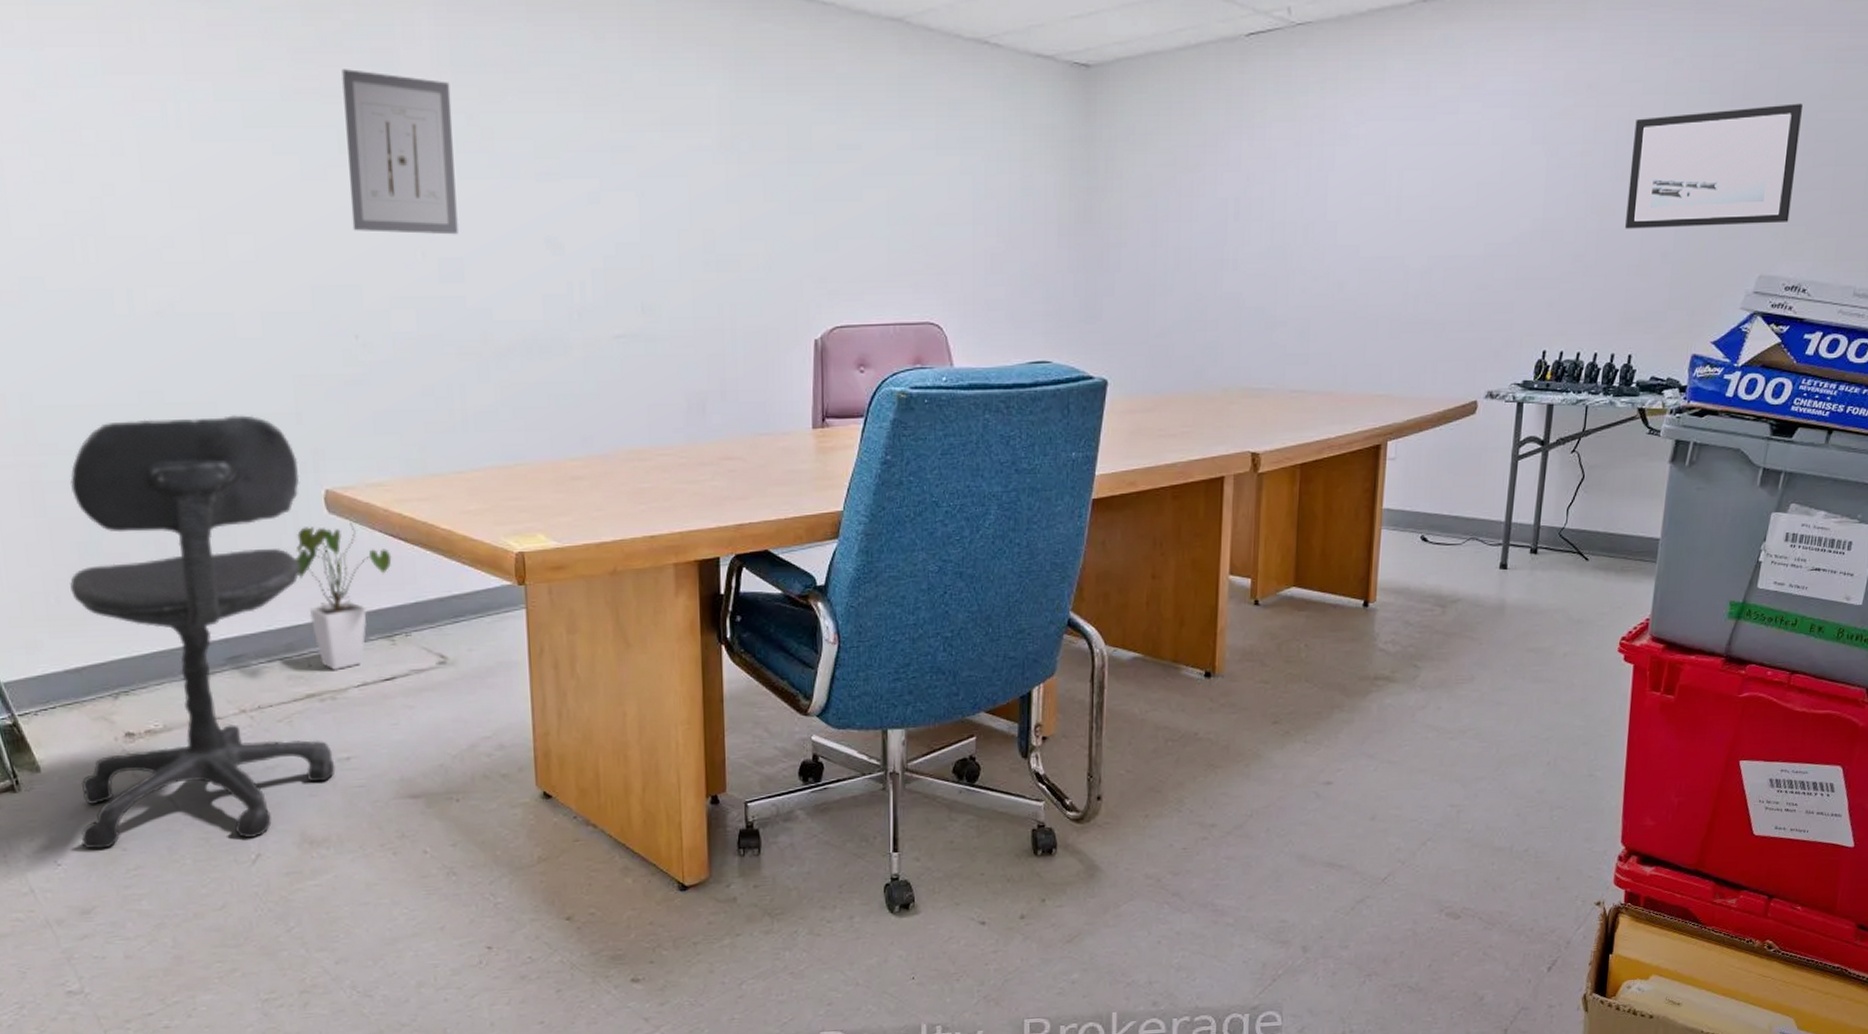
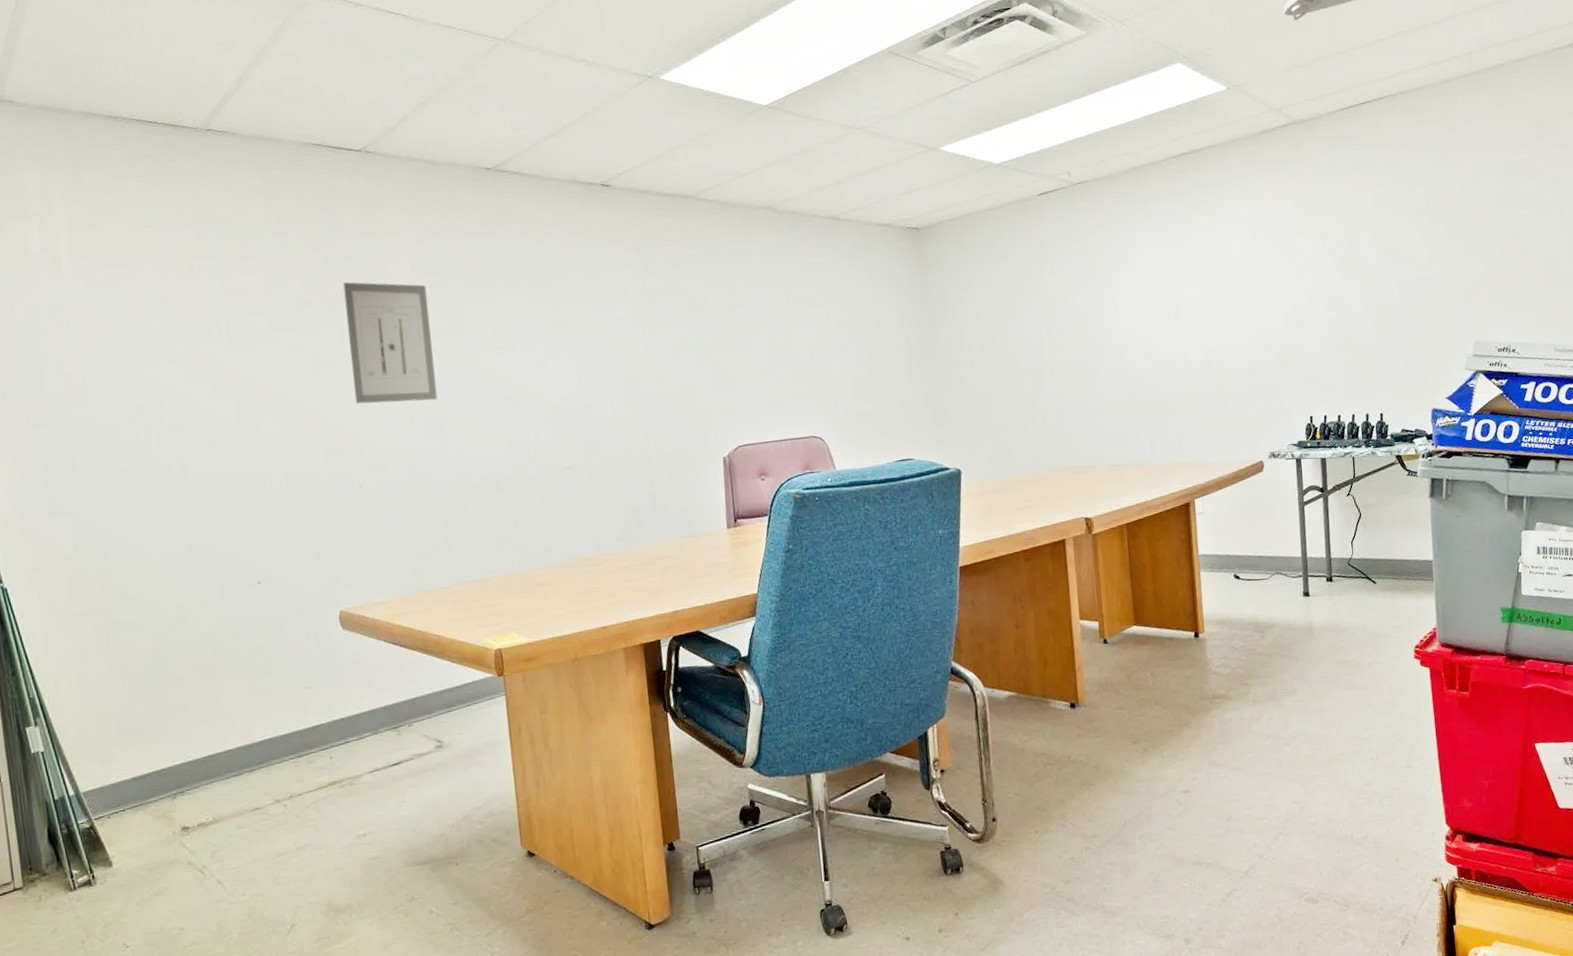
office chair: present [70,415,336,850] -> none [136,555,355,931]
house plant: present [294,521,392,671] -> none [316,635,395,761]
wall art: present [1625,103,1803,229] -> none [1354,207,1491,315]

